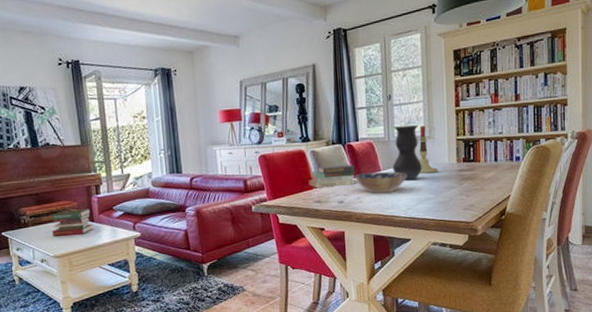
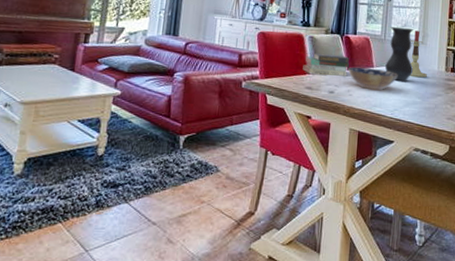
books: present [51,208,94,237] -> none [25,54,74,83]

